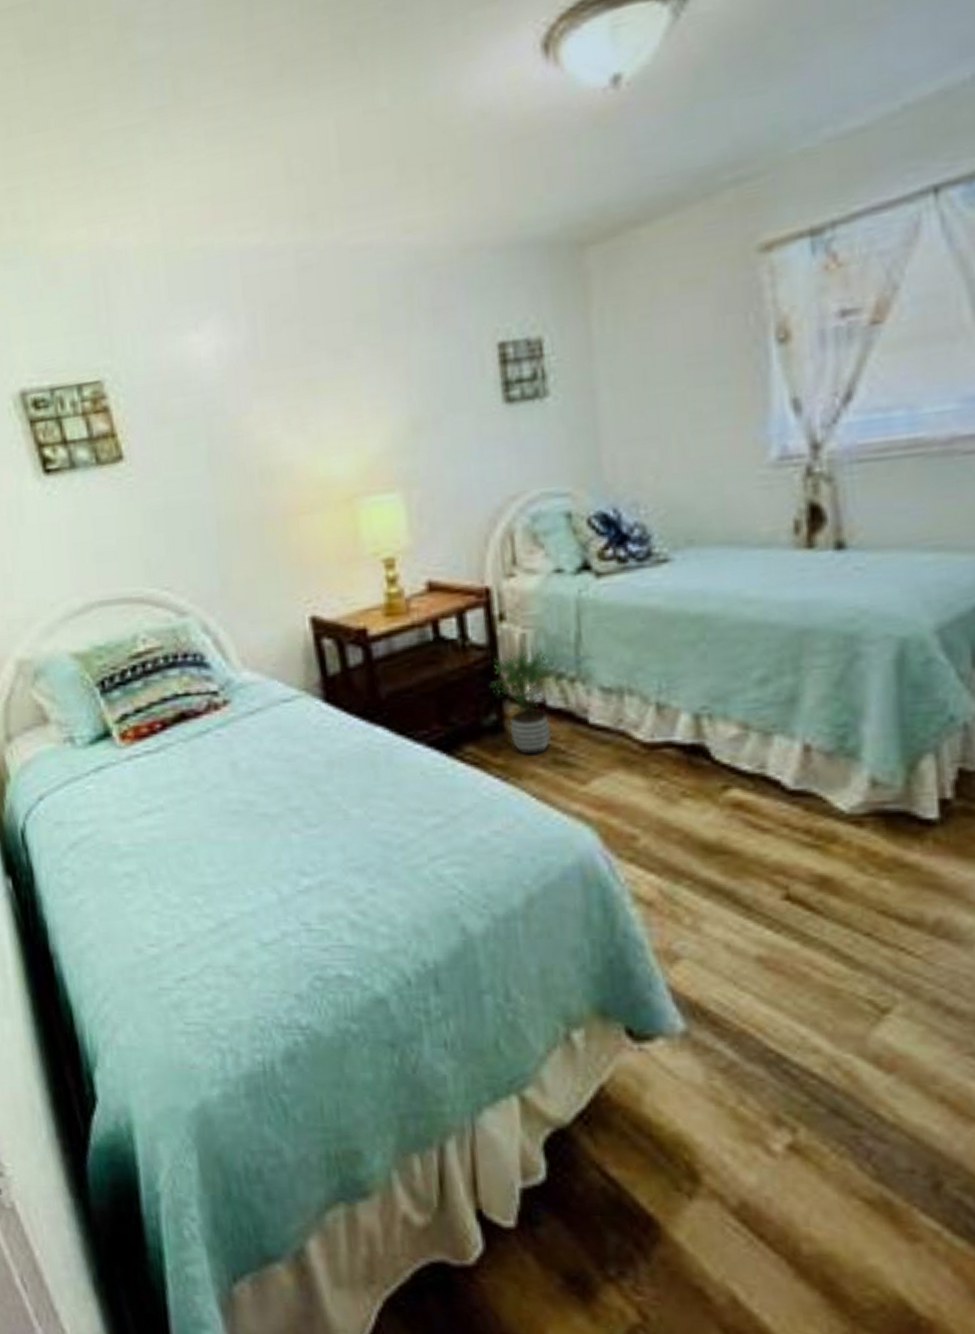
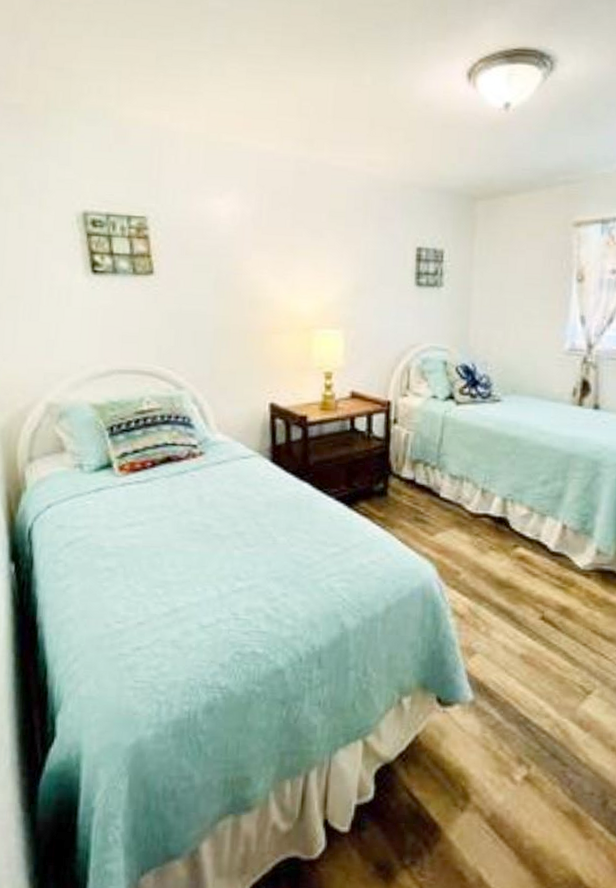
potted plant: present [489,648,559,756] -> none [382,444,426,513]

